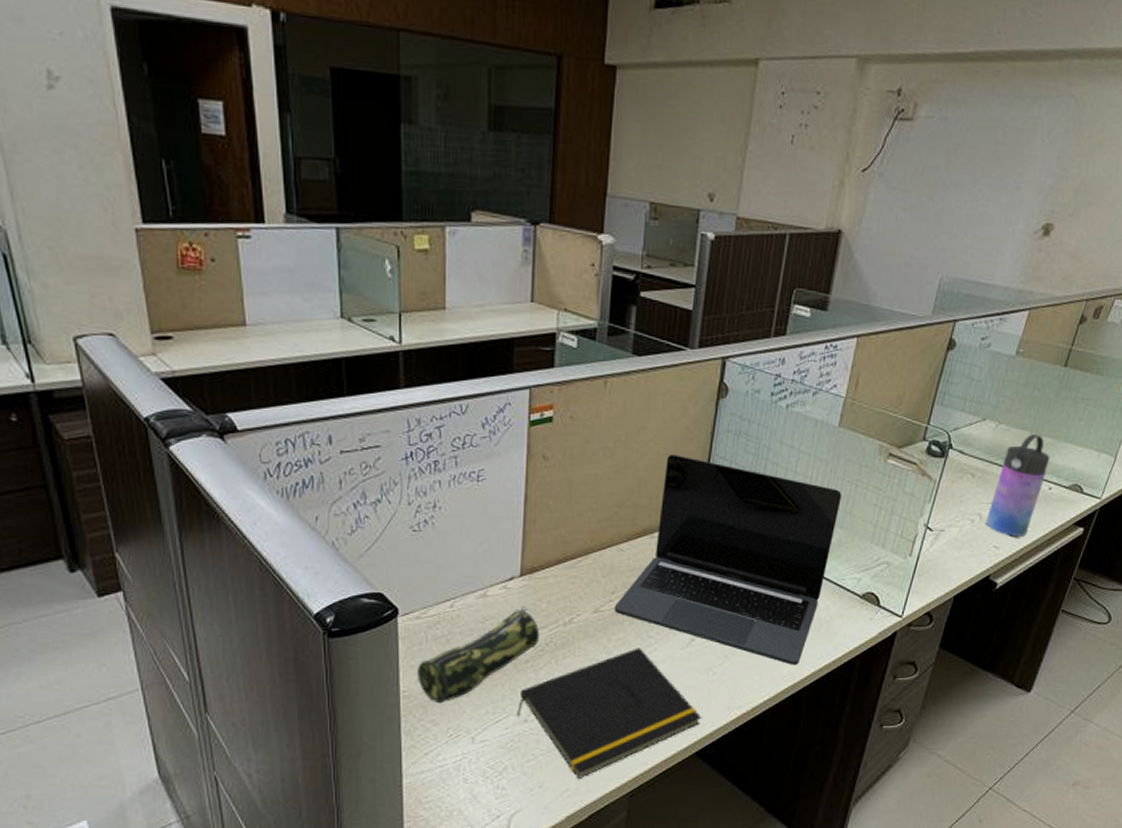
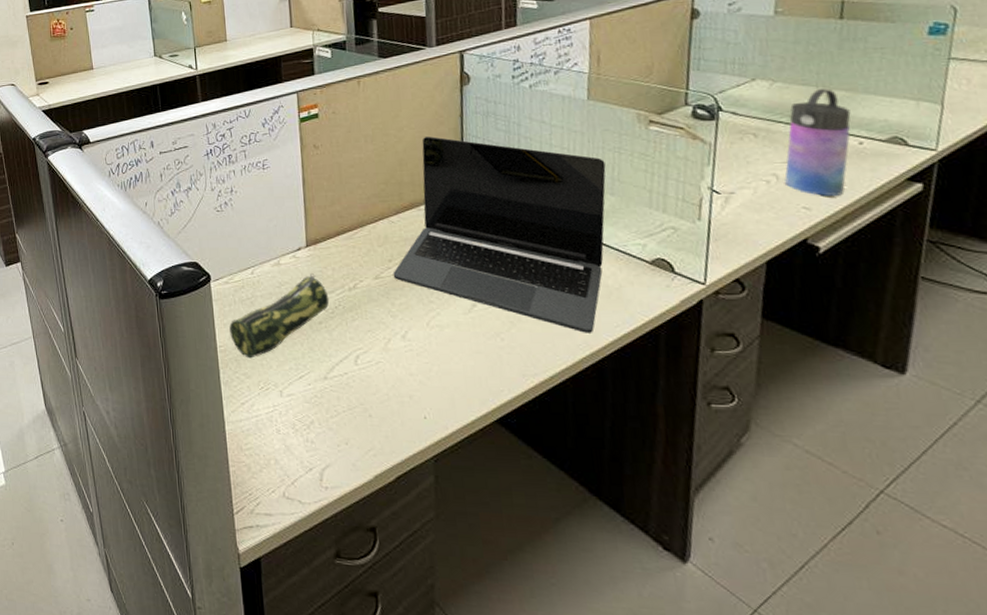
notepad: present [516,648,702,778] -> none [316,312,497,438]

